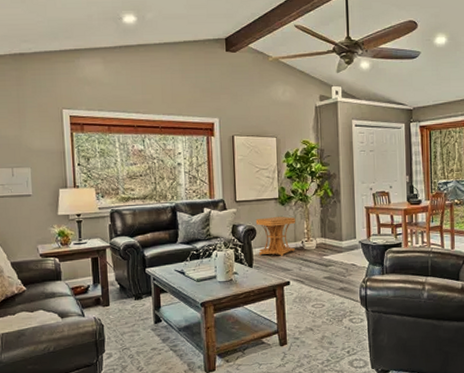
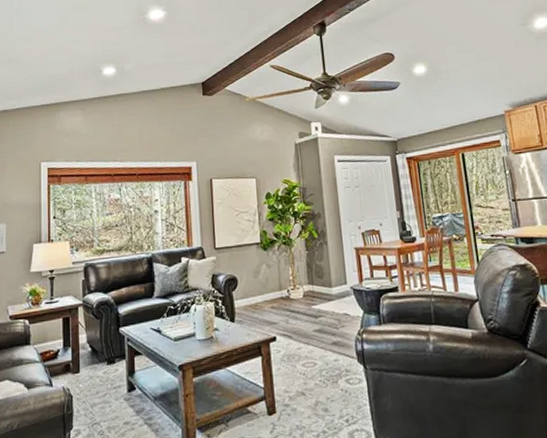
side table: present [255,216,296,256] -> none [236,262,280,308]

